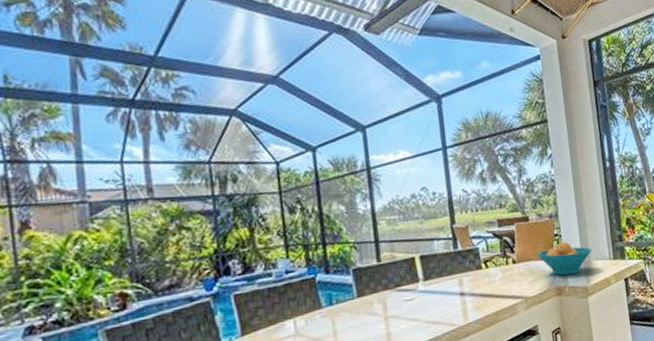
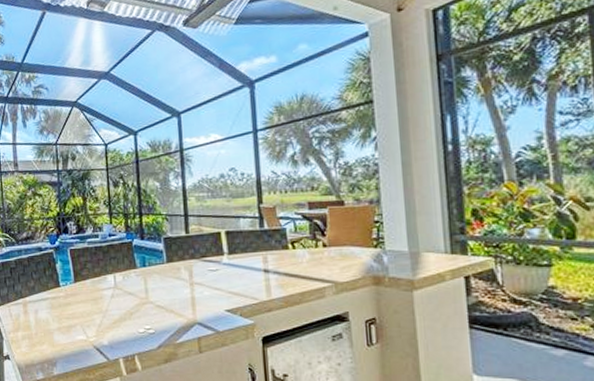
fruit bowl: present [536,241,592,276] -> none [351,229,422,265]

